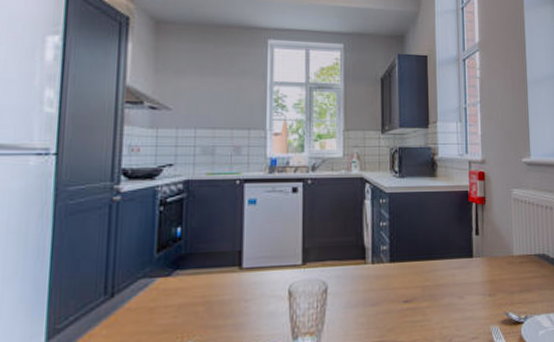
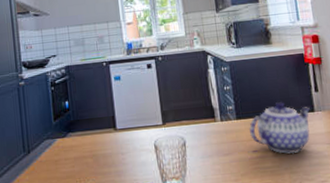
teapot: none [402,243,469,306] -> present [248,101,310,154]

